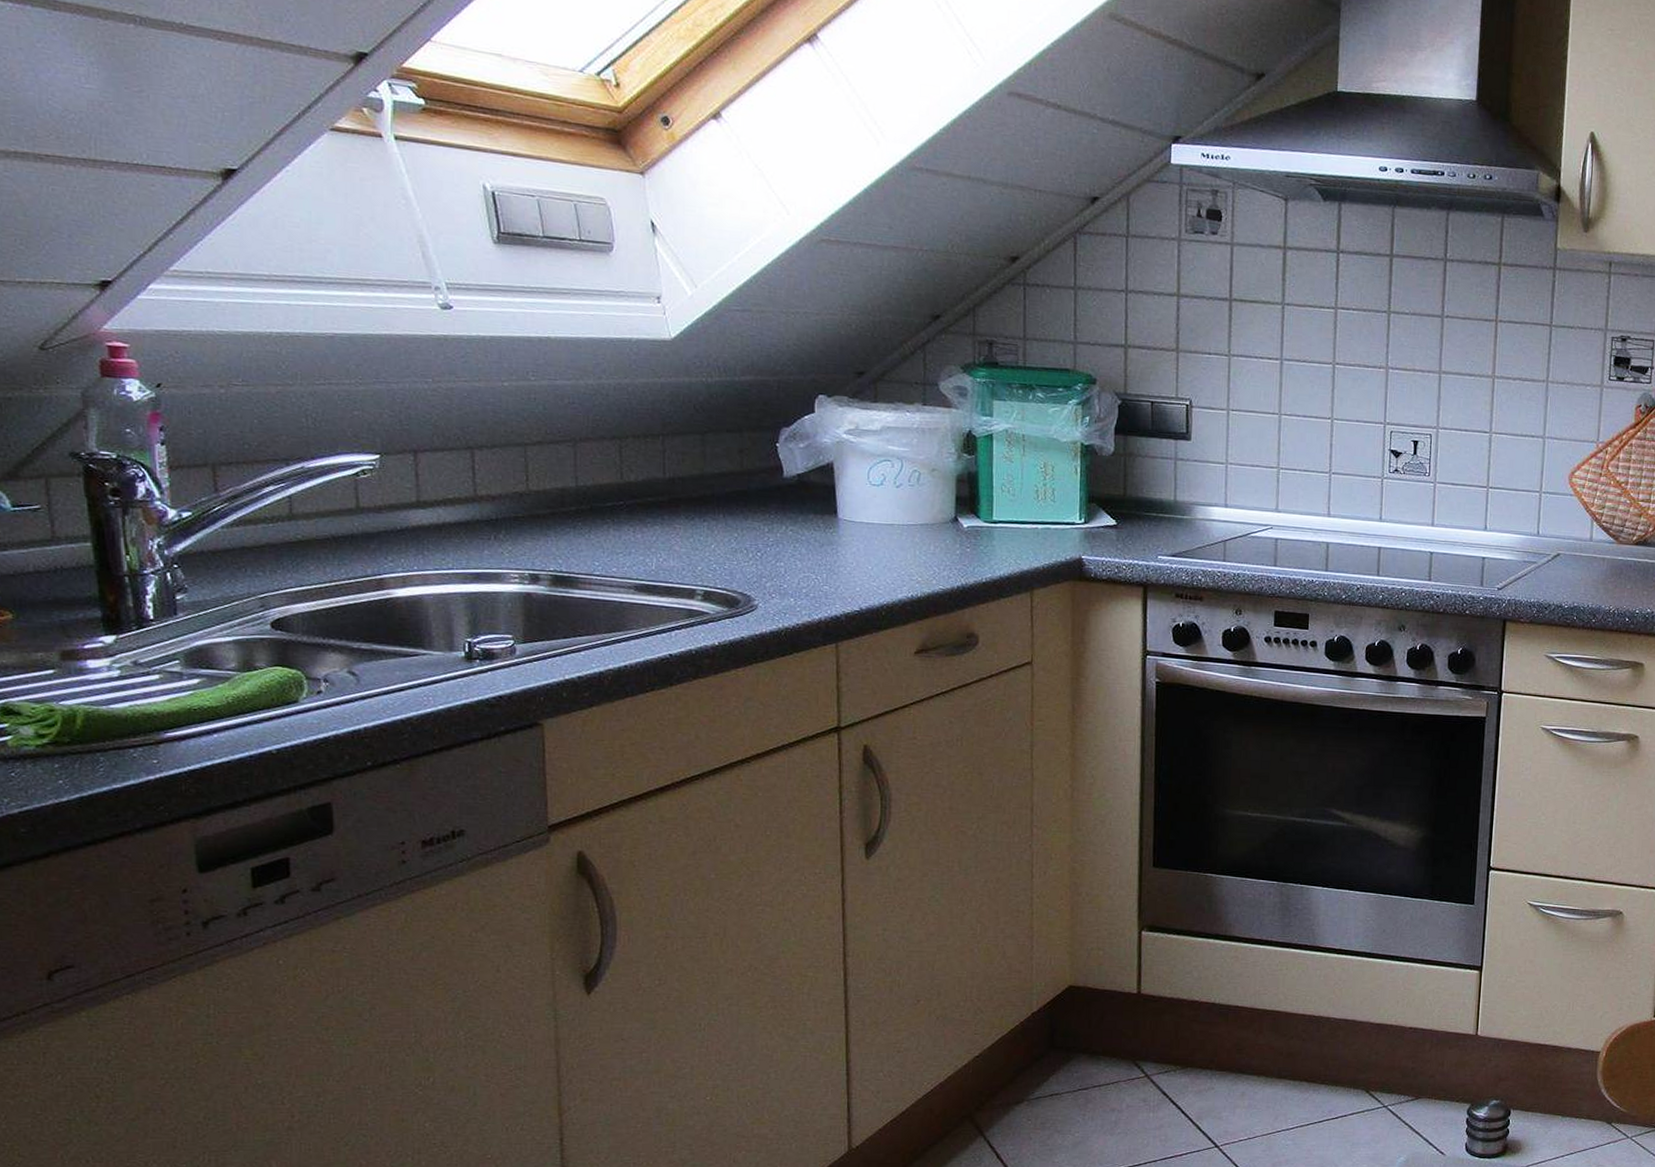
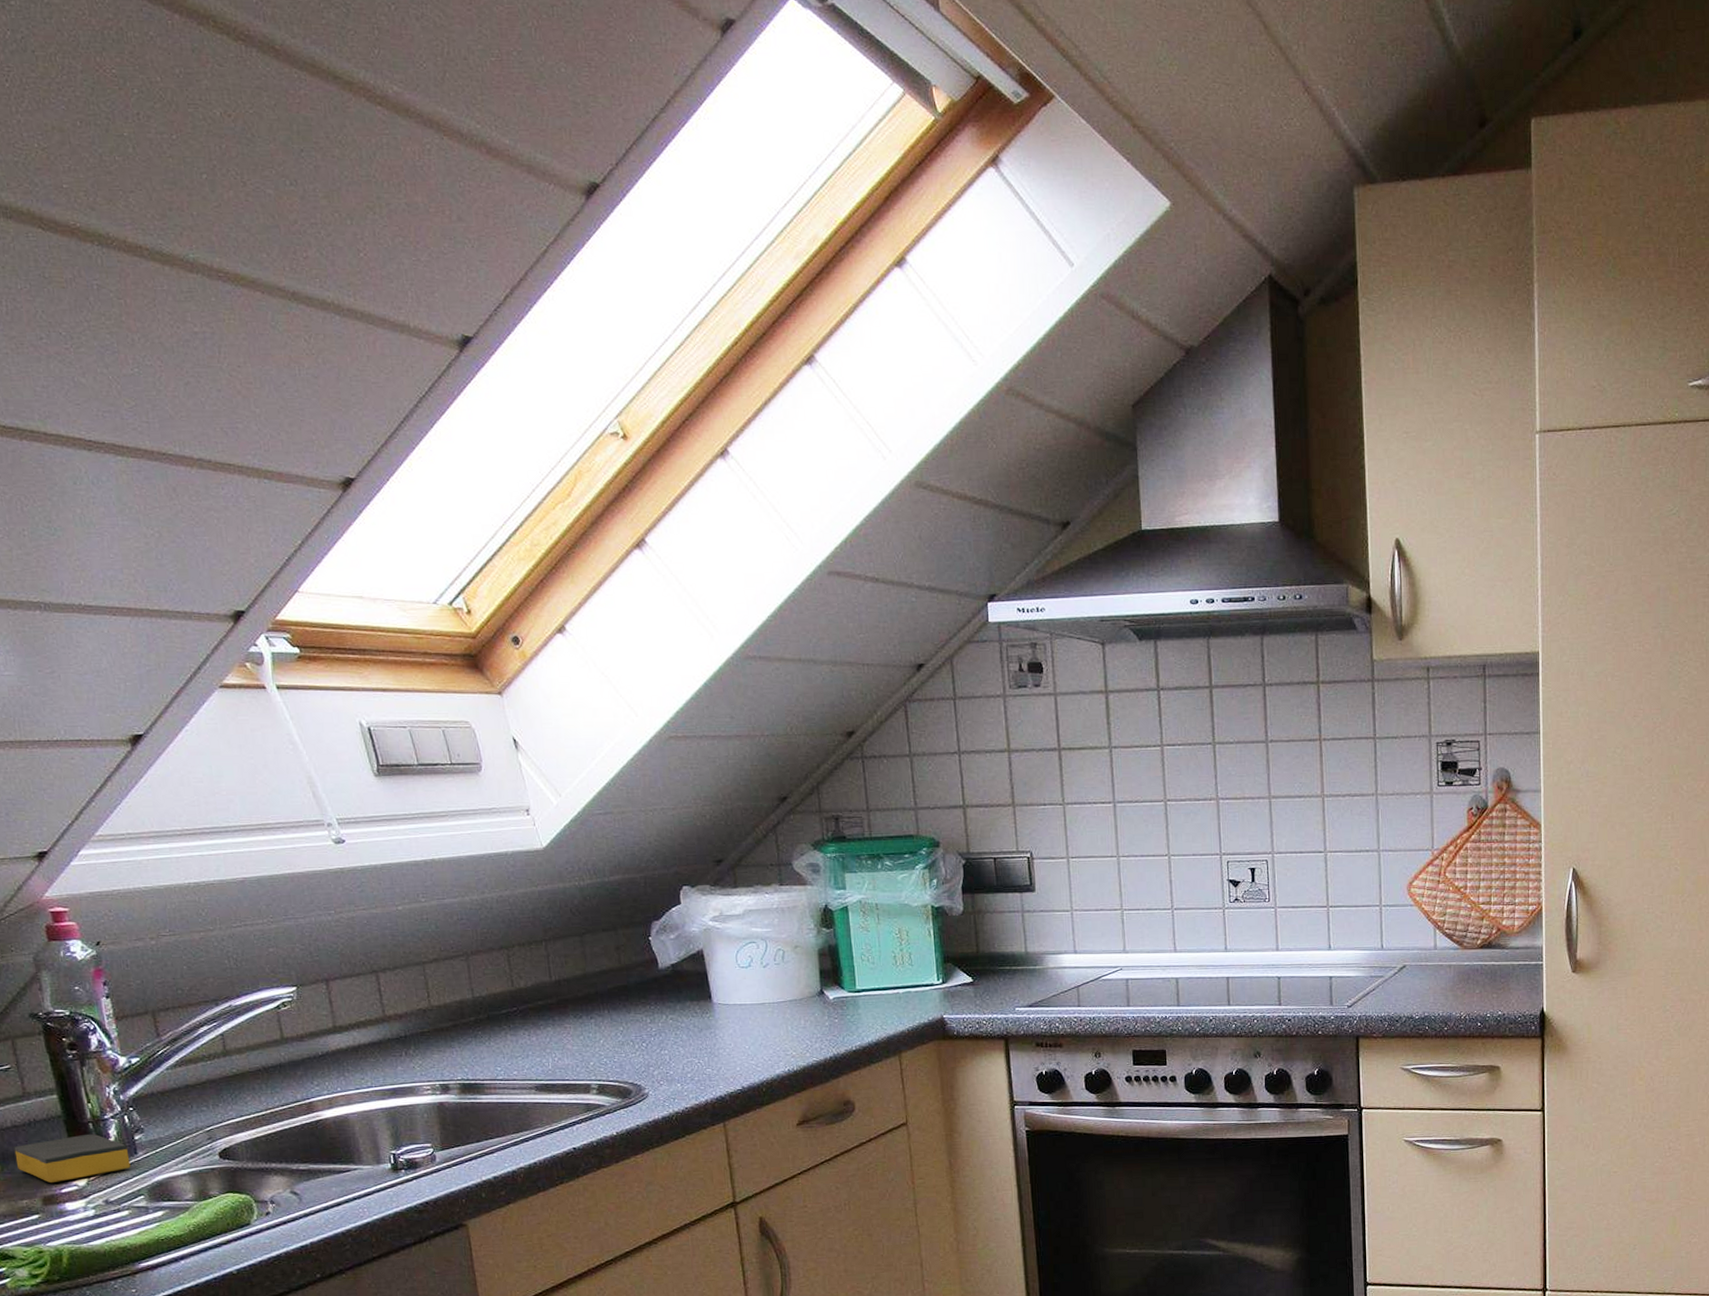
sponge: none [34,587,168,638] -> present [14,1133,131,1184]

